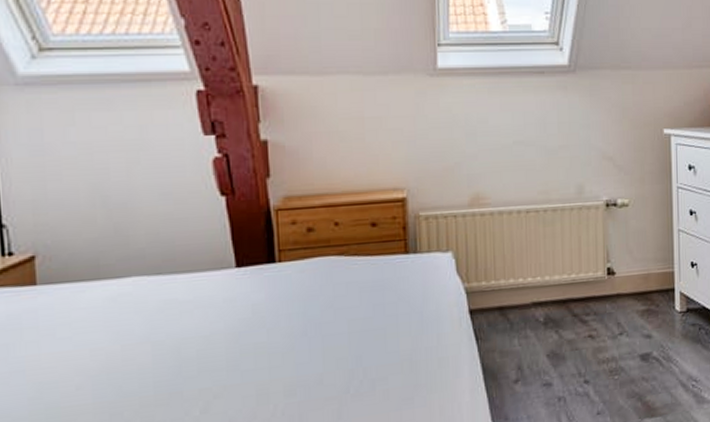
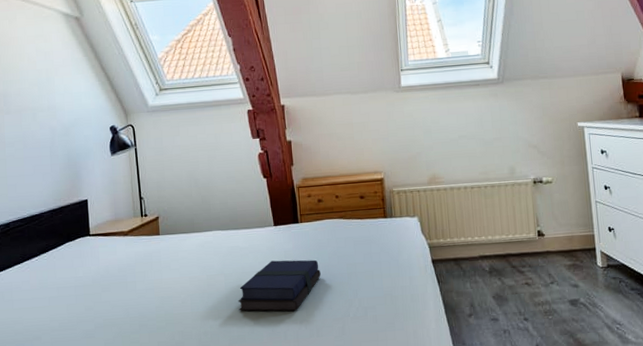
book: none [173,315,308,396] -> present [238,259,321,311]

